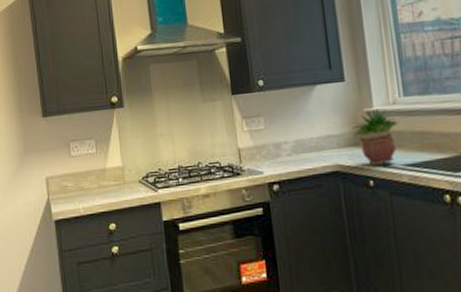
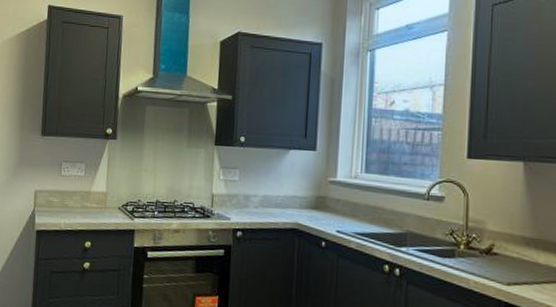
potted plant: present [351,109,399,167] -> none [314,179,357,230]

